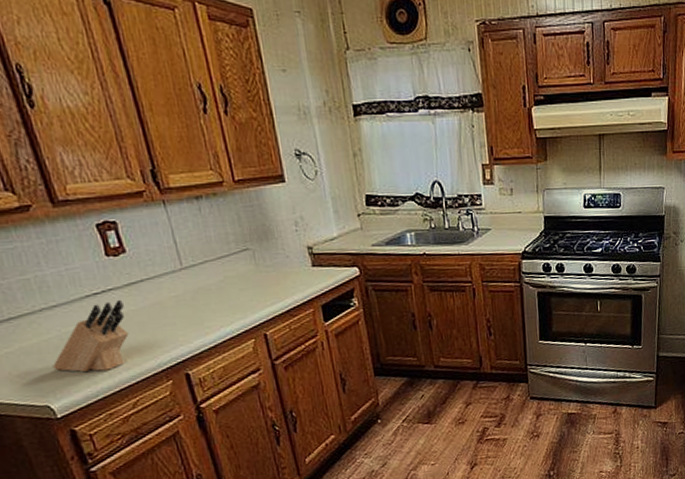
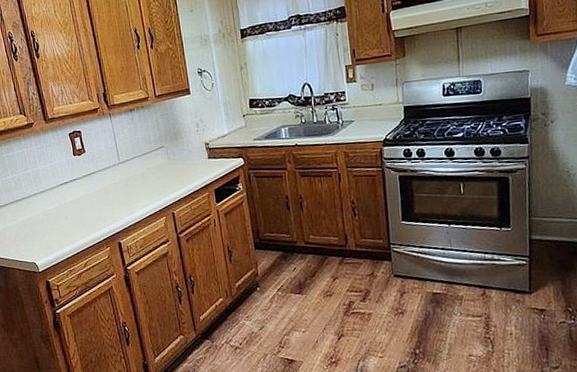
knife block: present [53,299,129,373] -> none [39,186,84,239]

